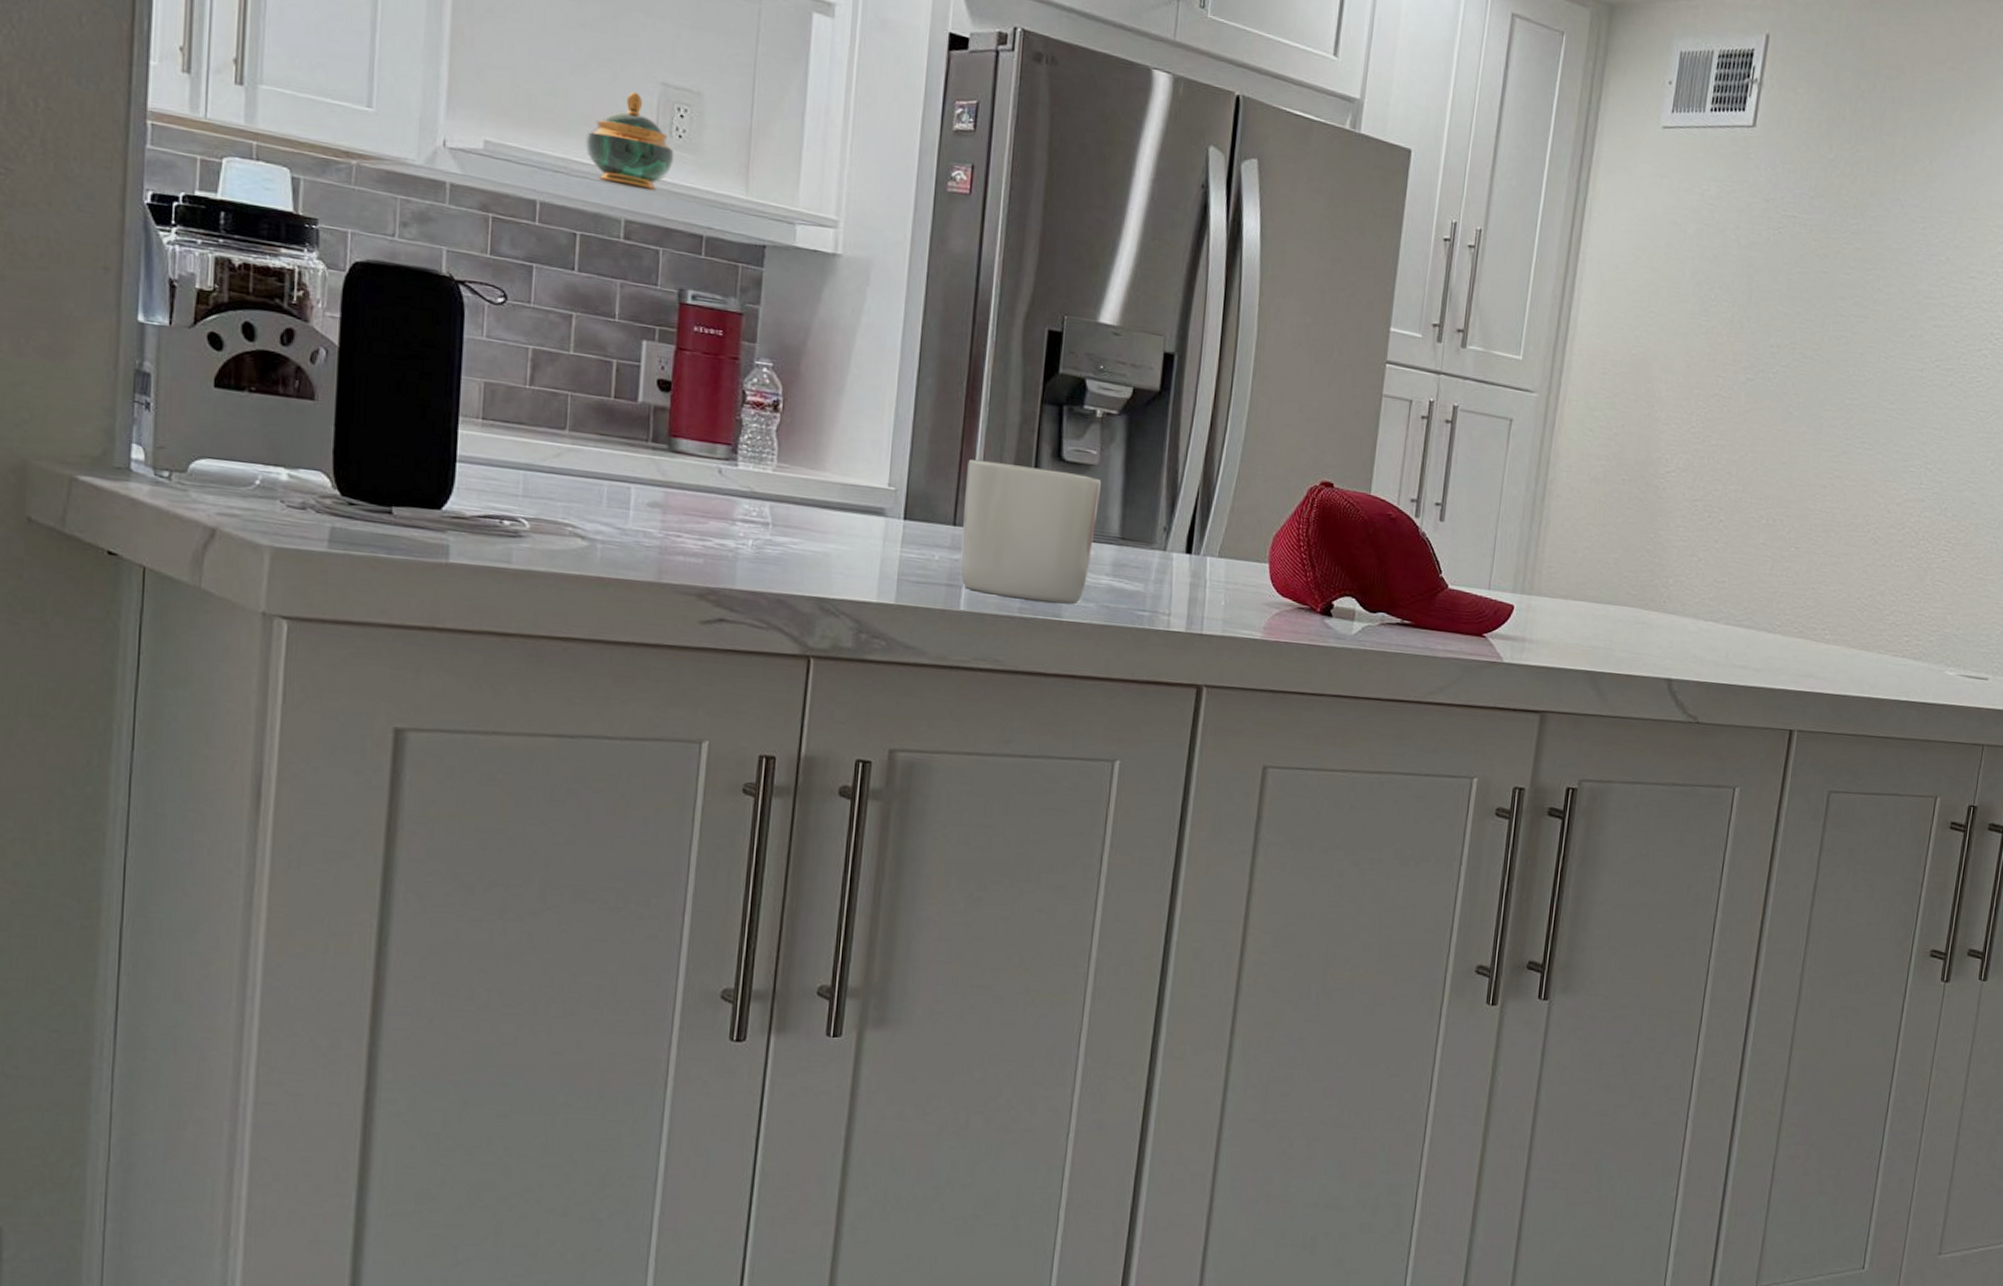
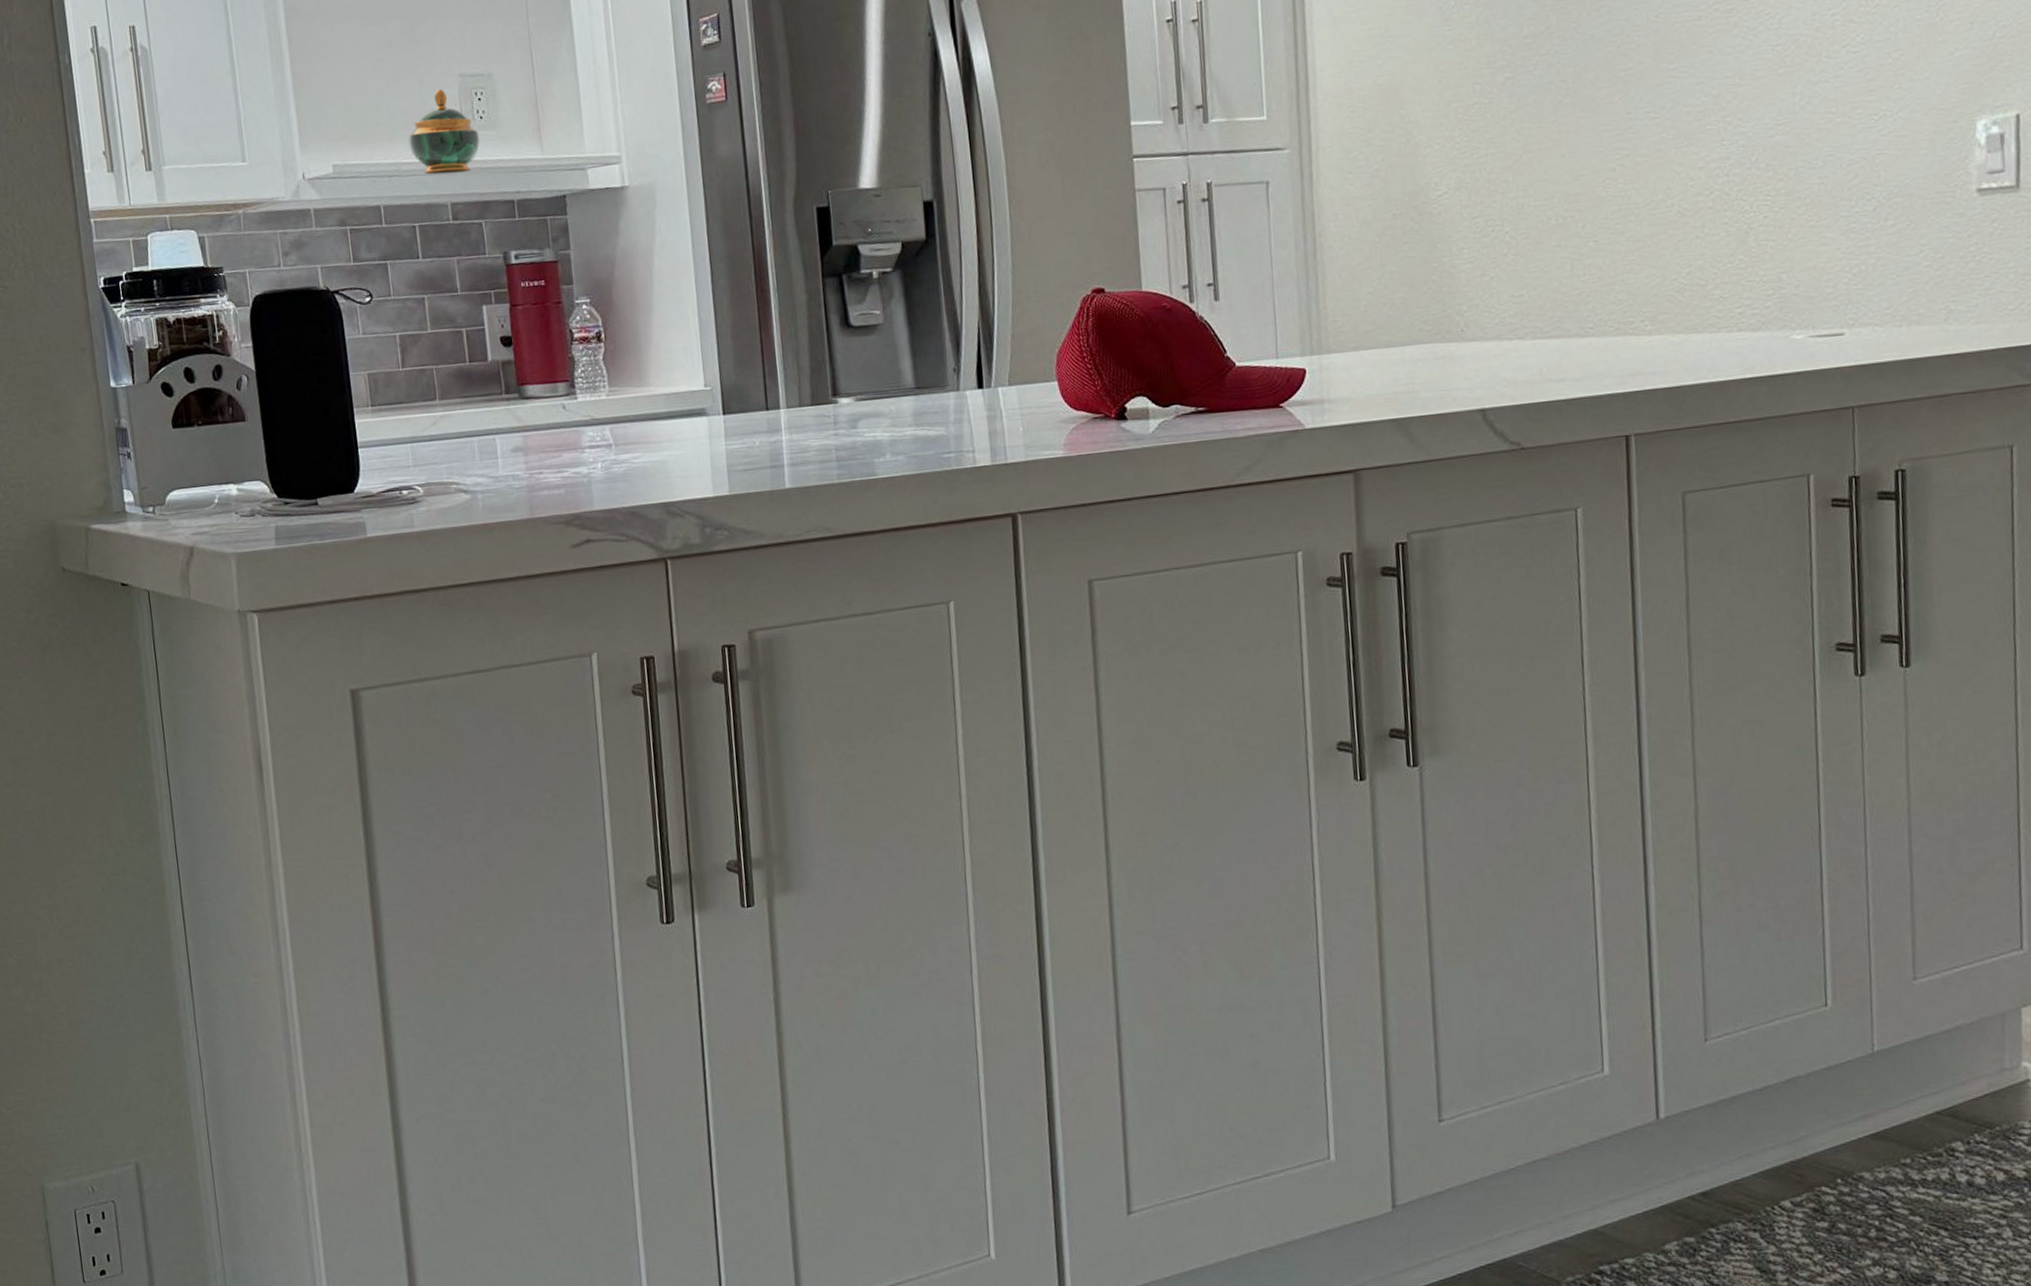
mug: present [960,458,1102,604] -> none [768,335,893,468]

